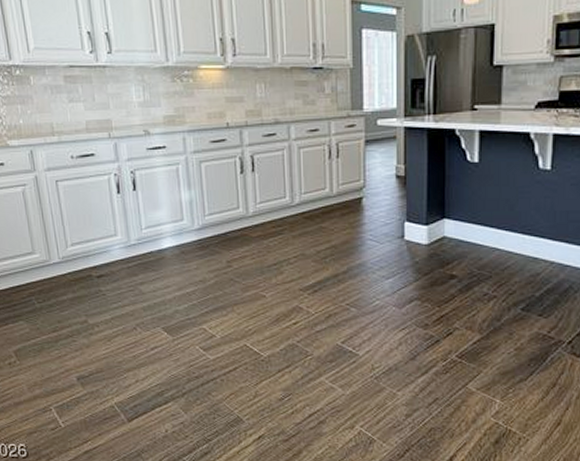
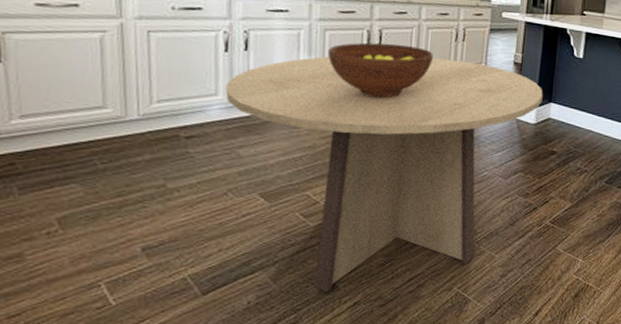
dining table: none [122,179,434,425] -> present [225,56,543,293]
fruit bowl: none [205,168,308,228] -> present [327,42,433,98]

